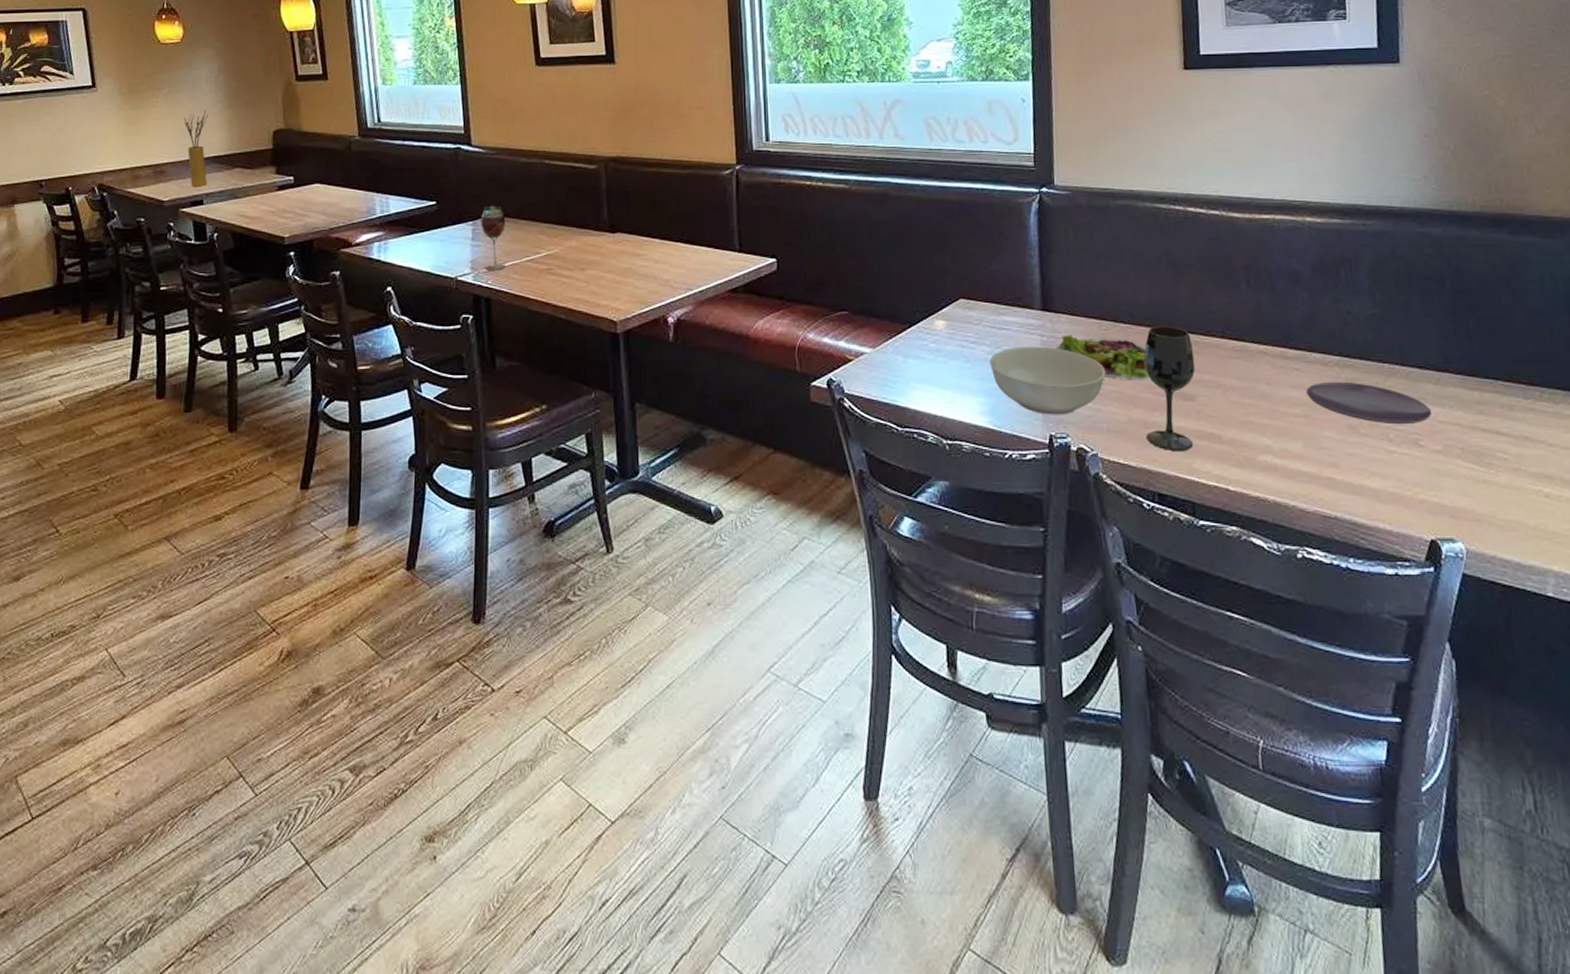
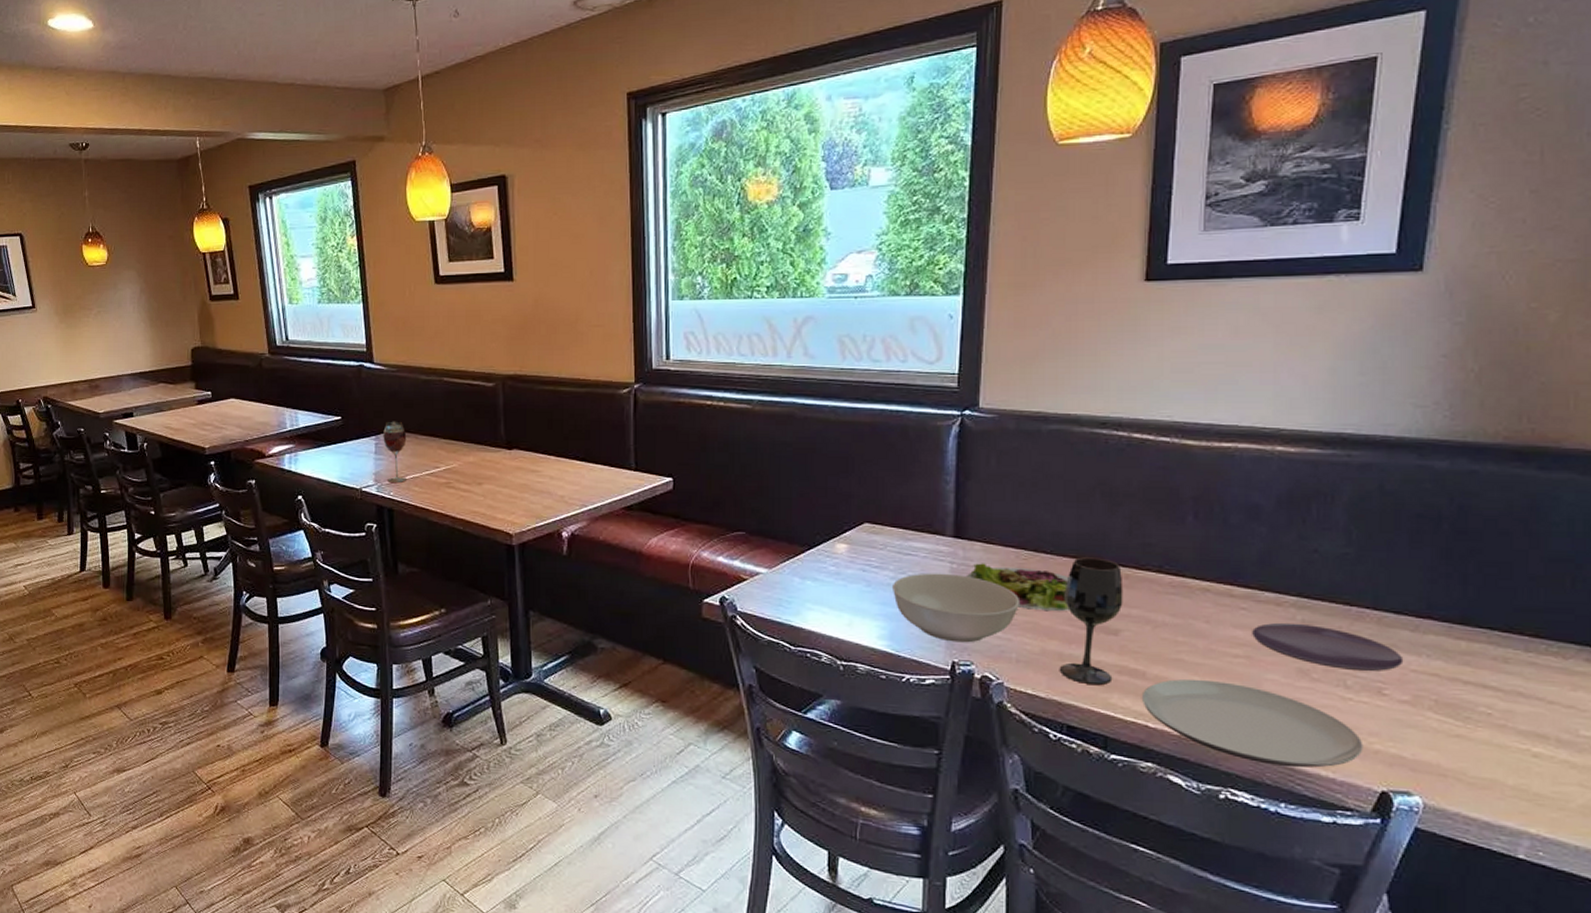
vase: present [184,111,208,187] -> none [112,329,136,400]
plate: none [1221,440,1411,521] -> present [1143,679,1363,768]

